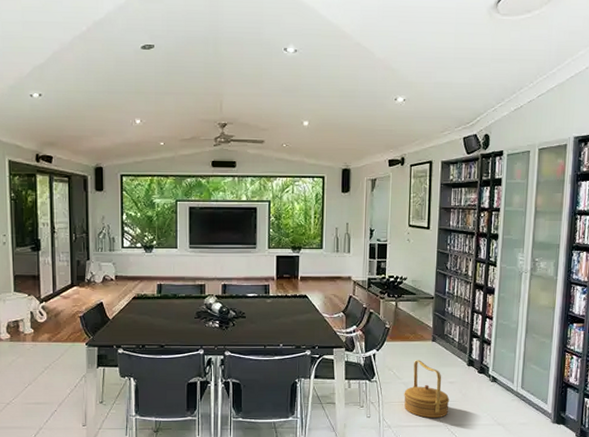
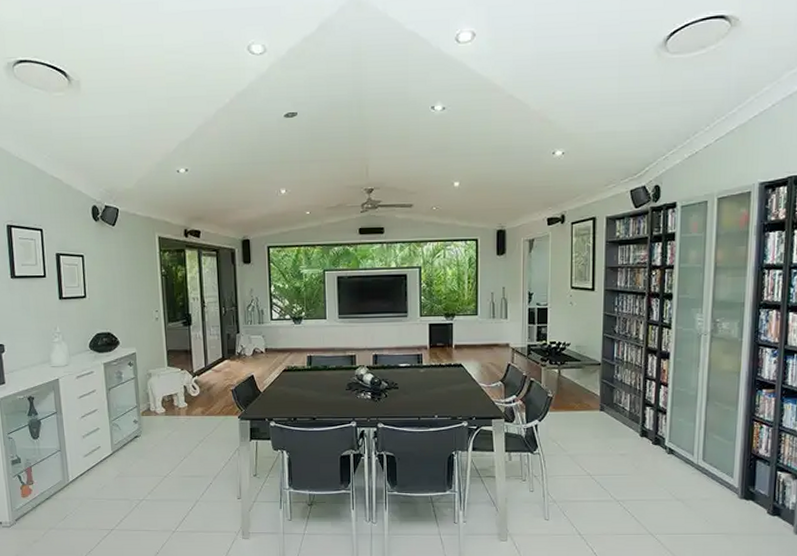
basket: present [404,360,450,418] -> none [570,431,621,492]

